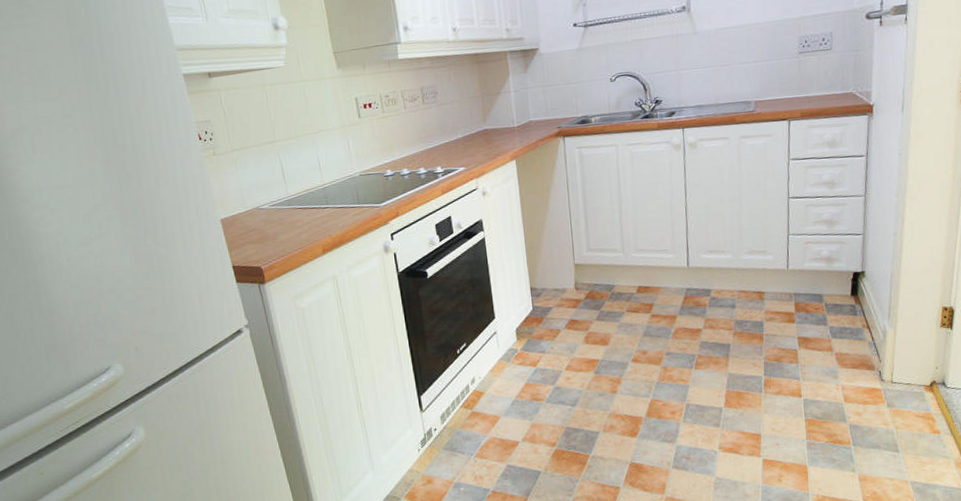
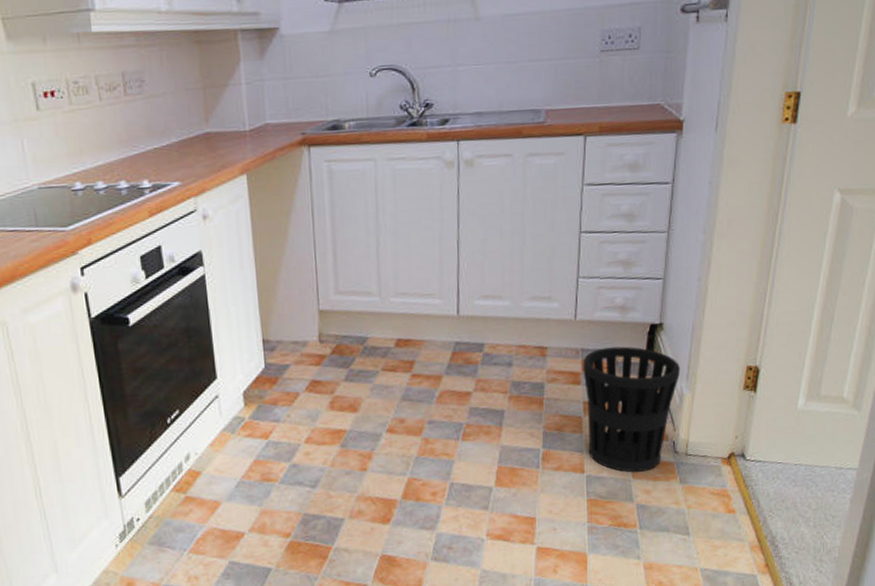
wastebasket: none [796,291,882,397] -> present [583,346,680,473]

